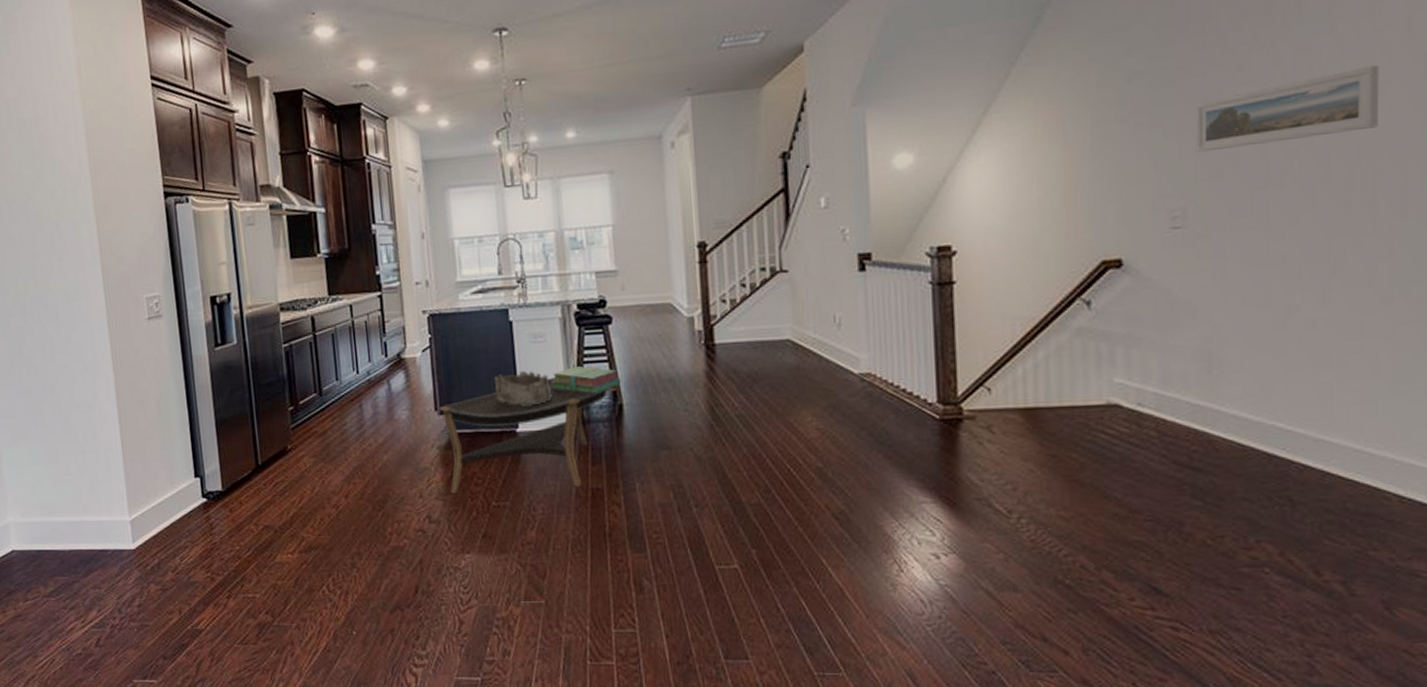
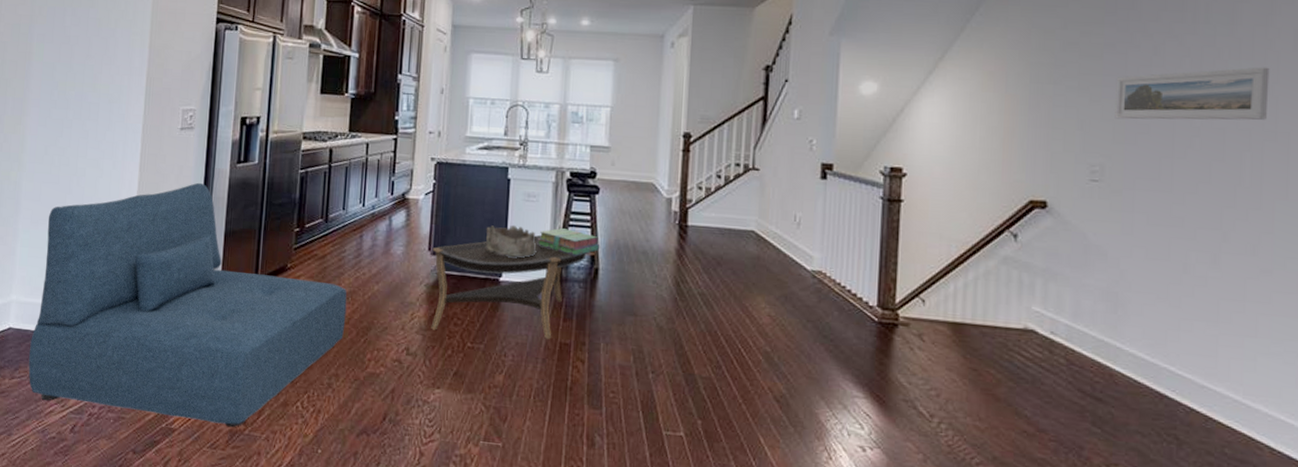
sofa: none [28,373,360,621] -> present [28,182,347,428]

